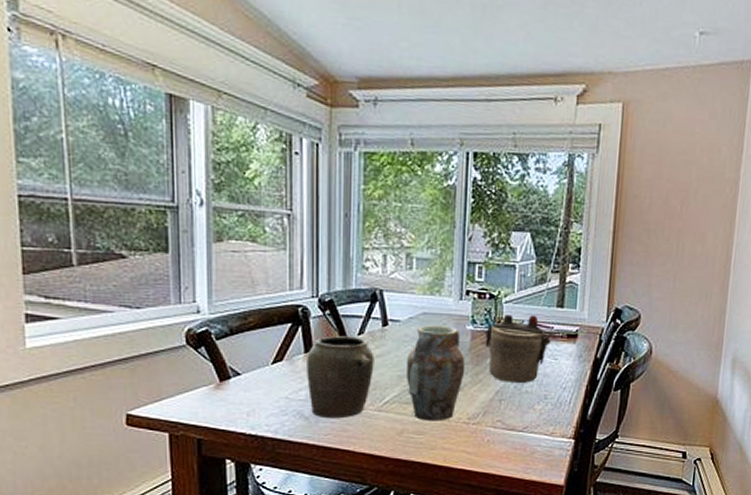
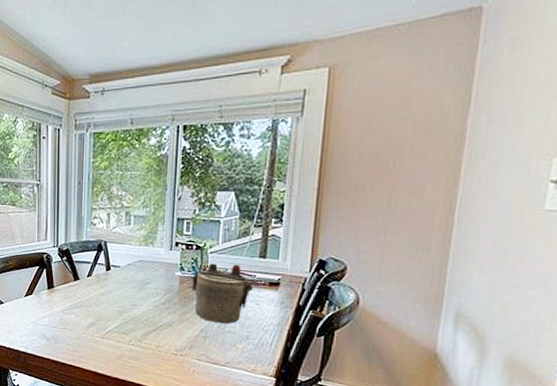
jar set: present [307,325,466,422] -> none [49,270,174,351]

